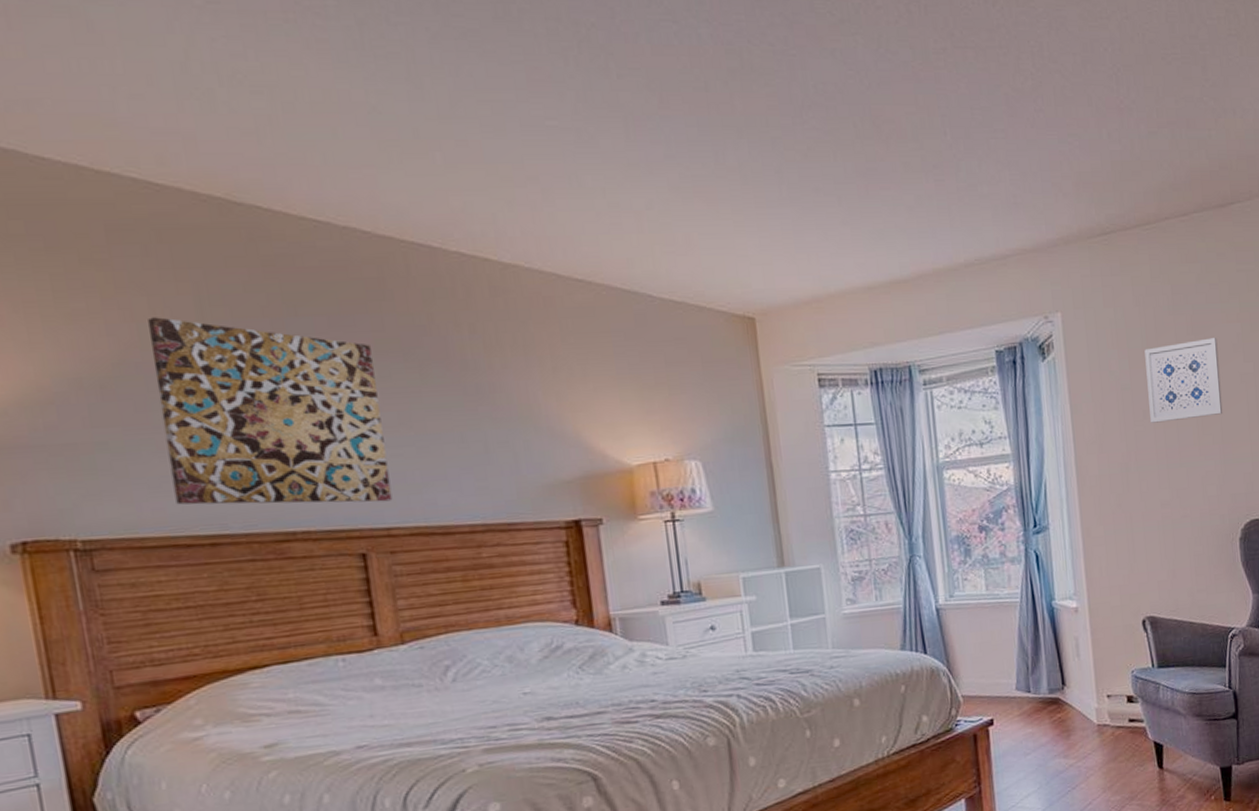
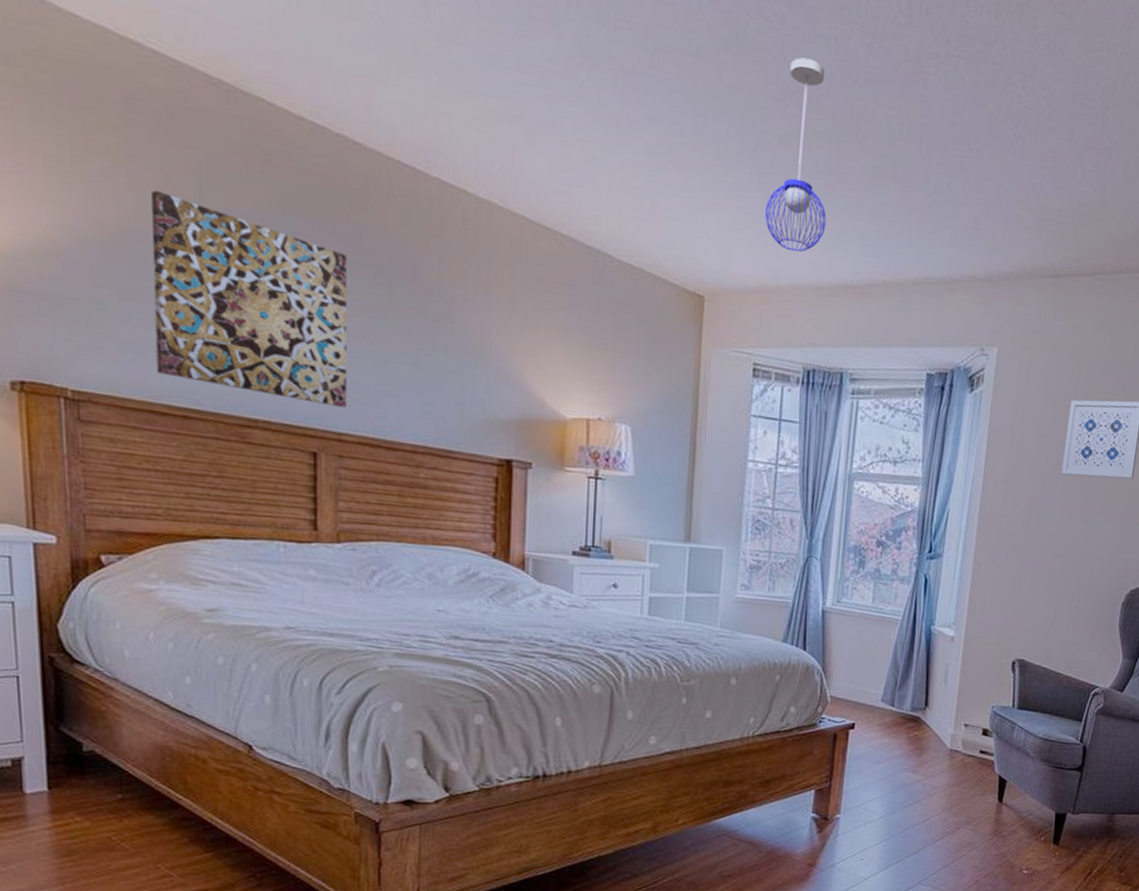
pendant light: none [801,73,866,258] -> present [765,57,827,252]

